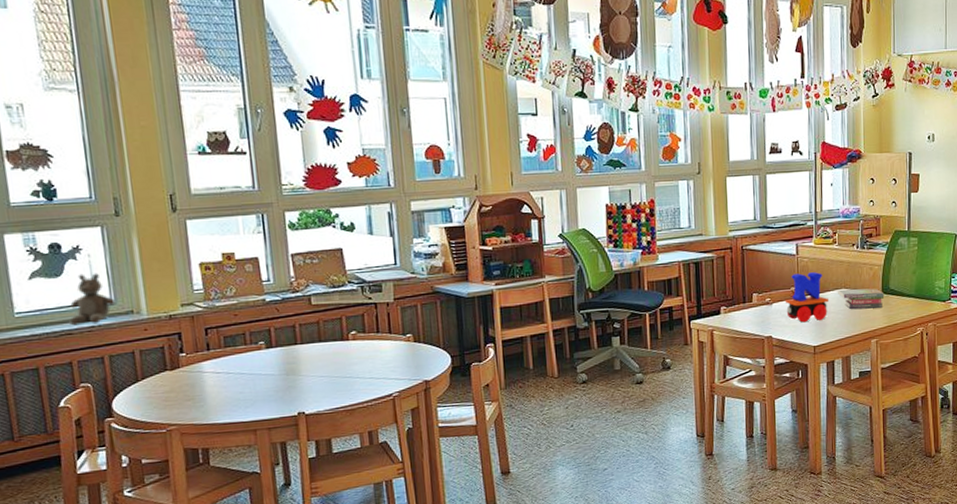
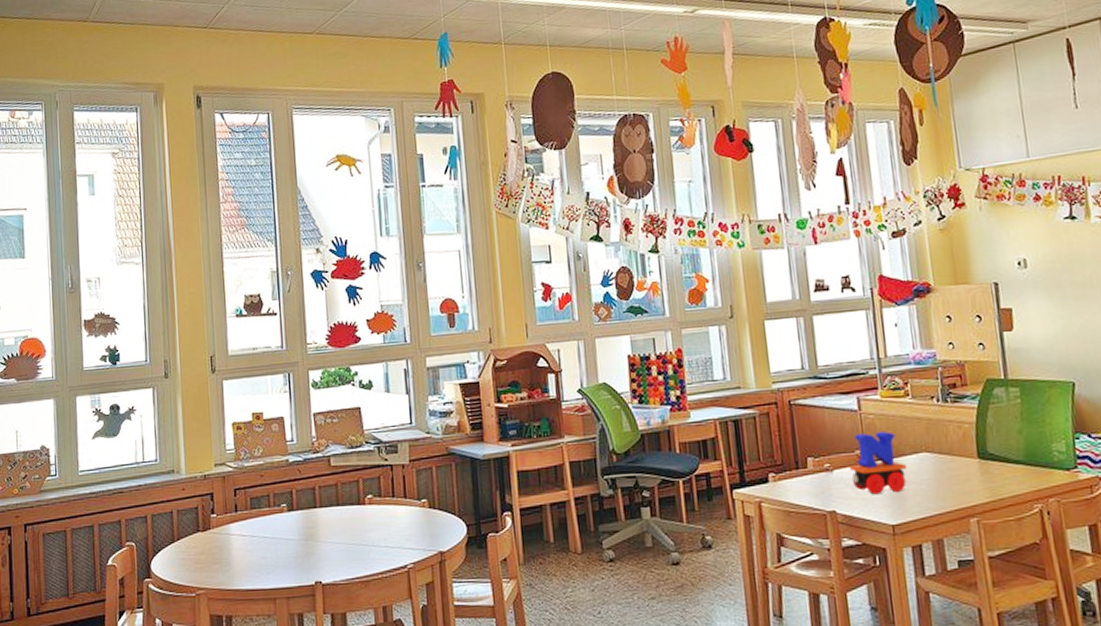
stuffed animal: present [69,273,116,326] -> none [121,433,160,485]
books: present [838,288,885,309] -> none [917,452,983,479]

